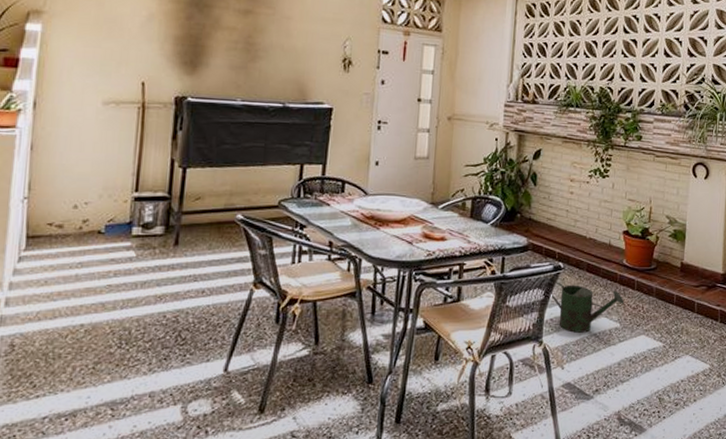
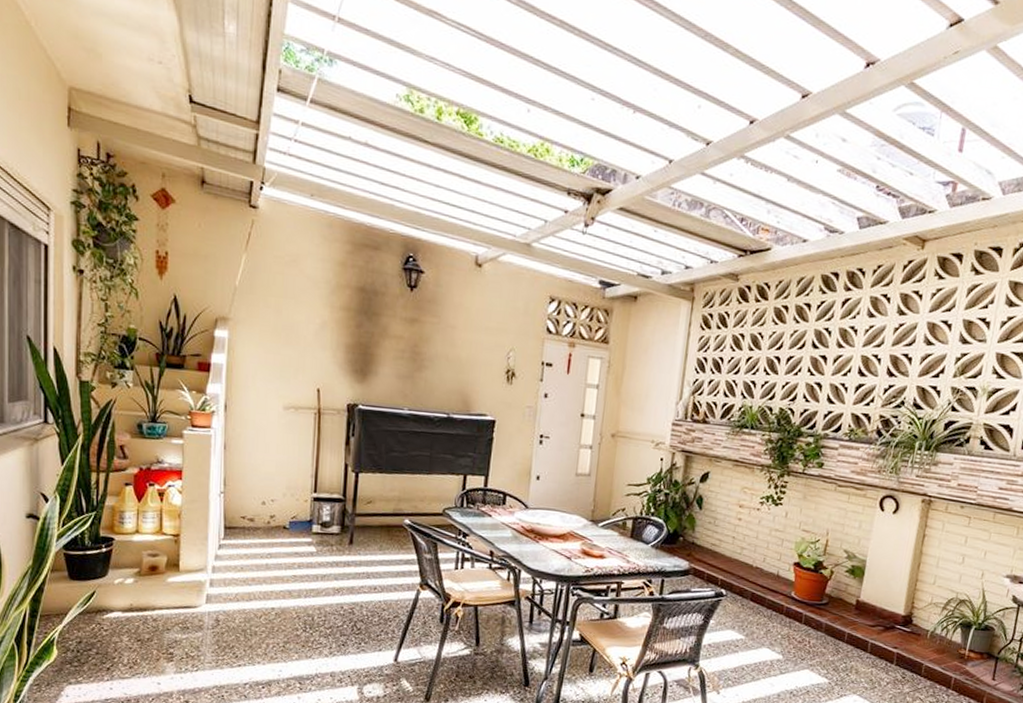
watering can: present [550,282,624,333] -> none [709,608,789,661]

